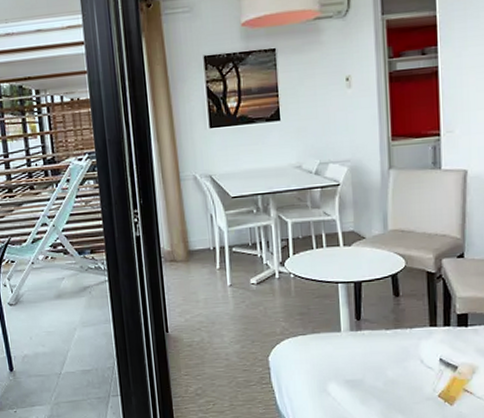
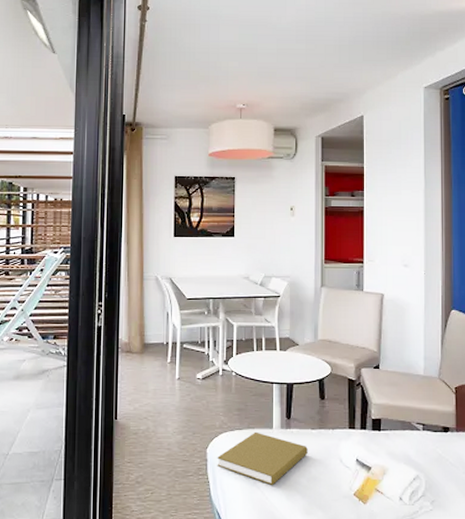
book: none [281,336,383,392] -> present [217,431,308,486]

